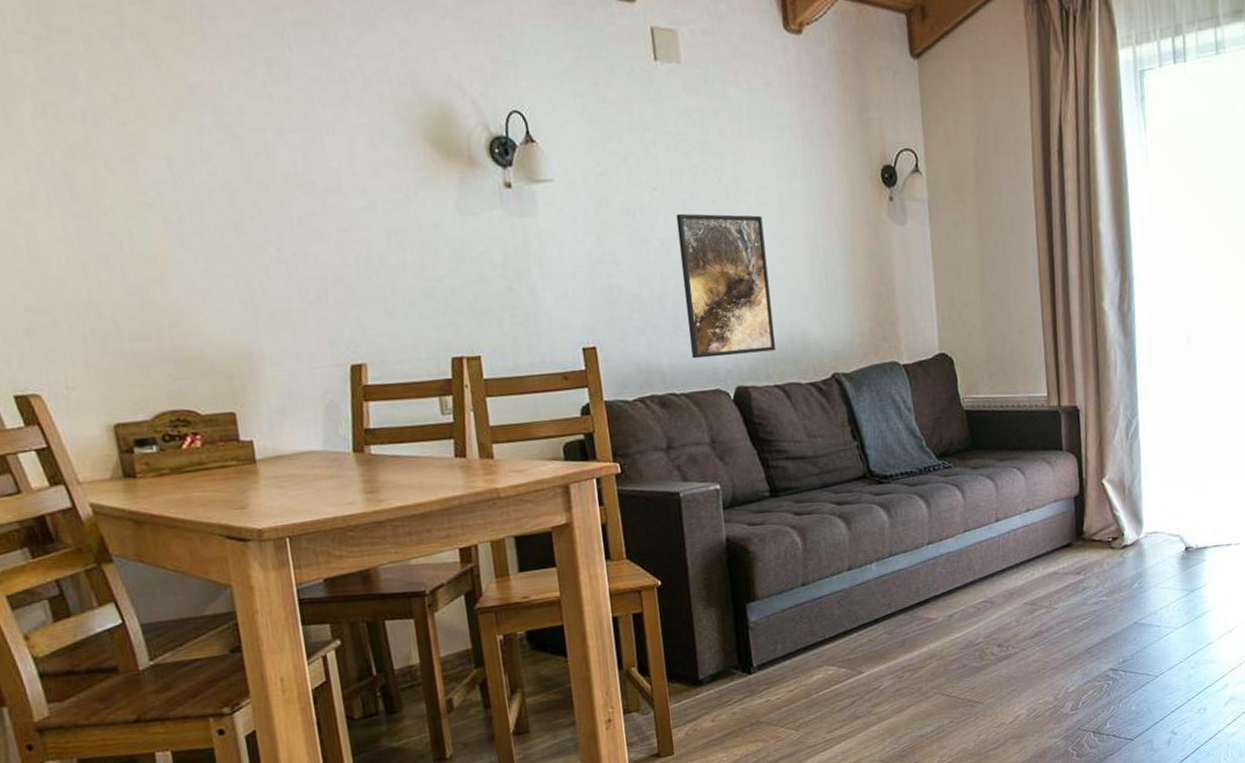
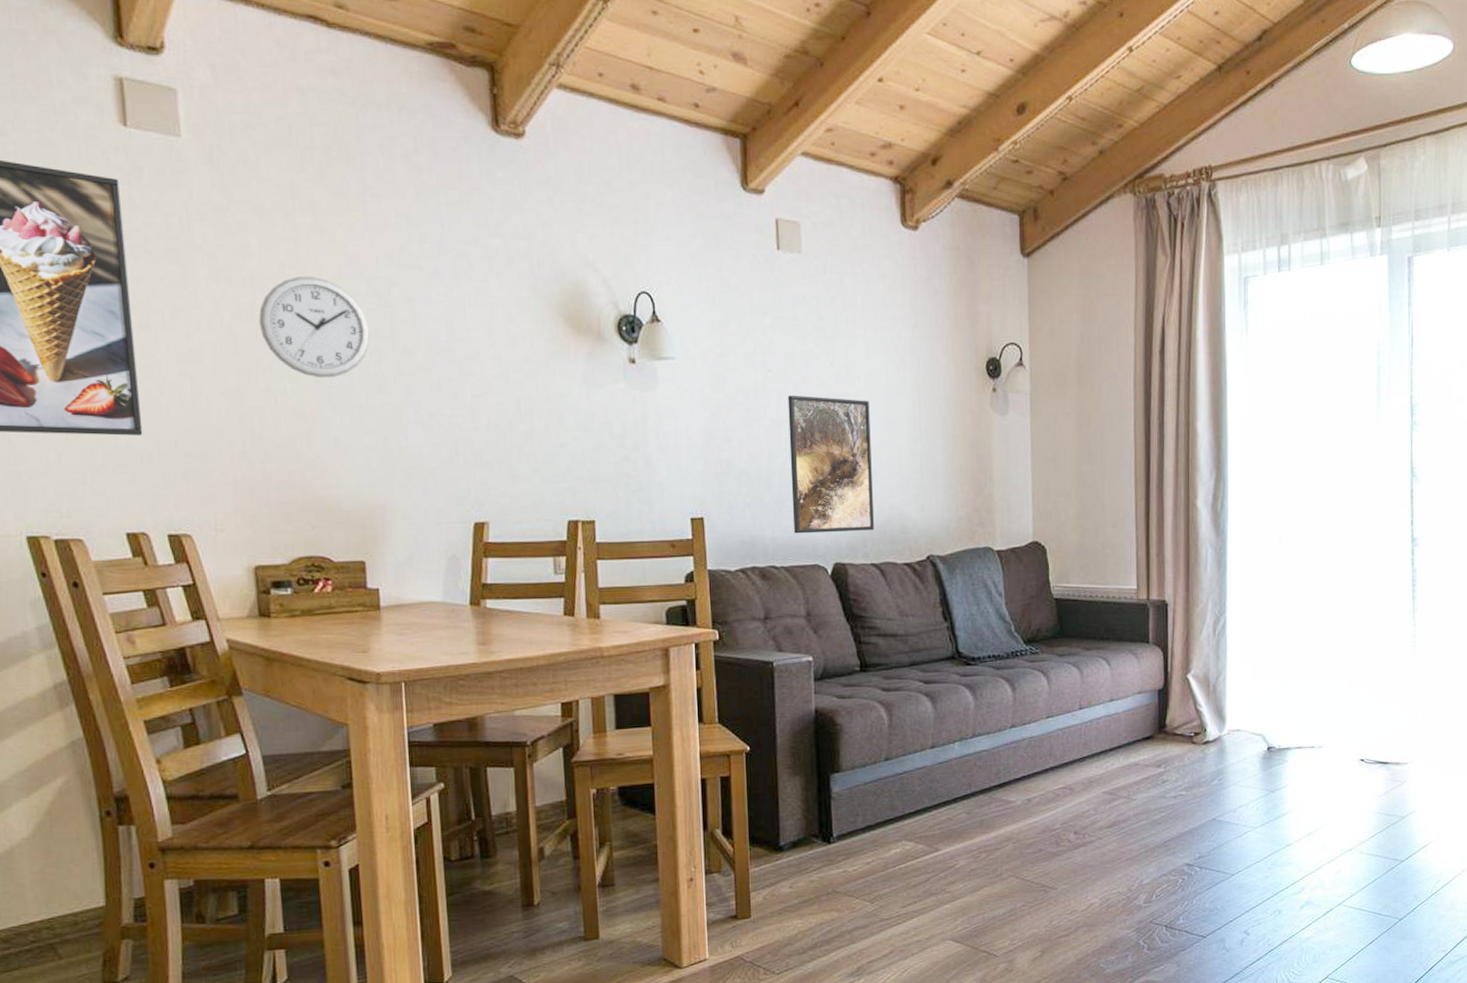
wall clock: none [94,109,222,219] -> present [258,276,371,378]

